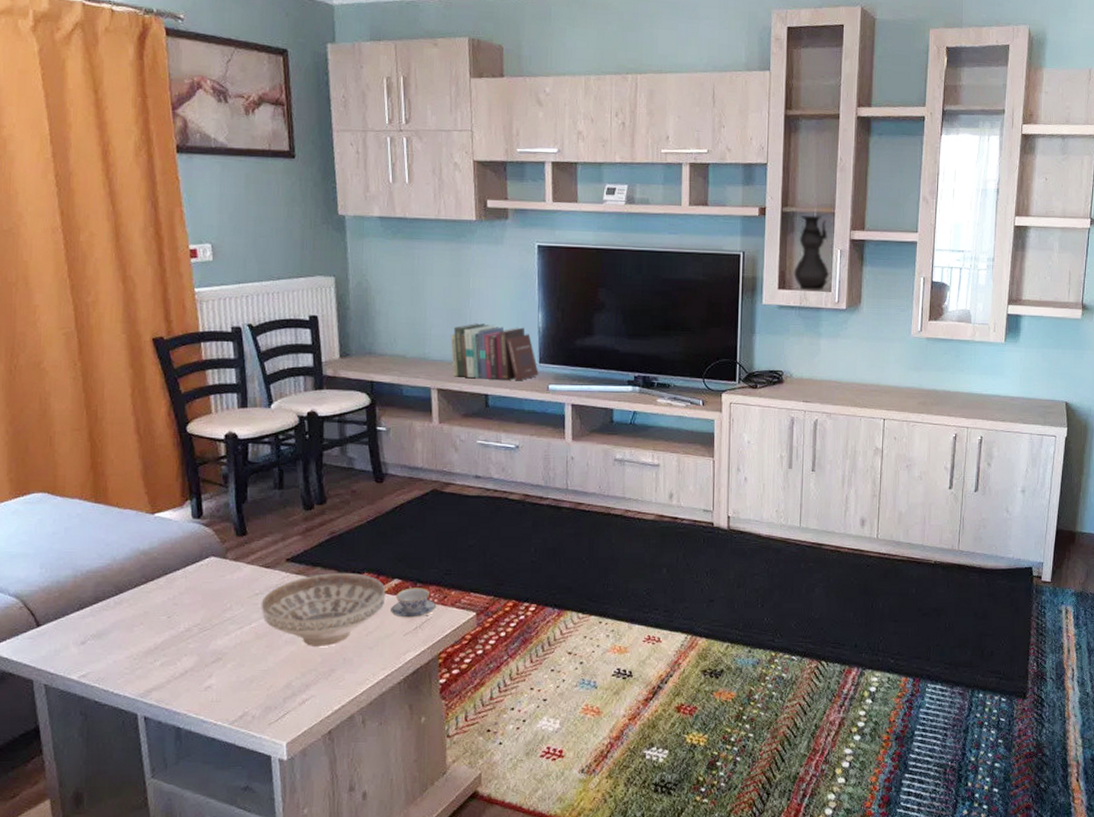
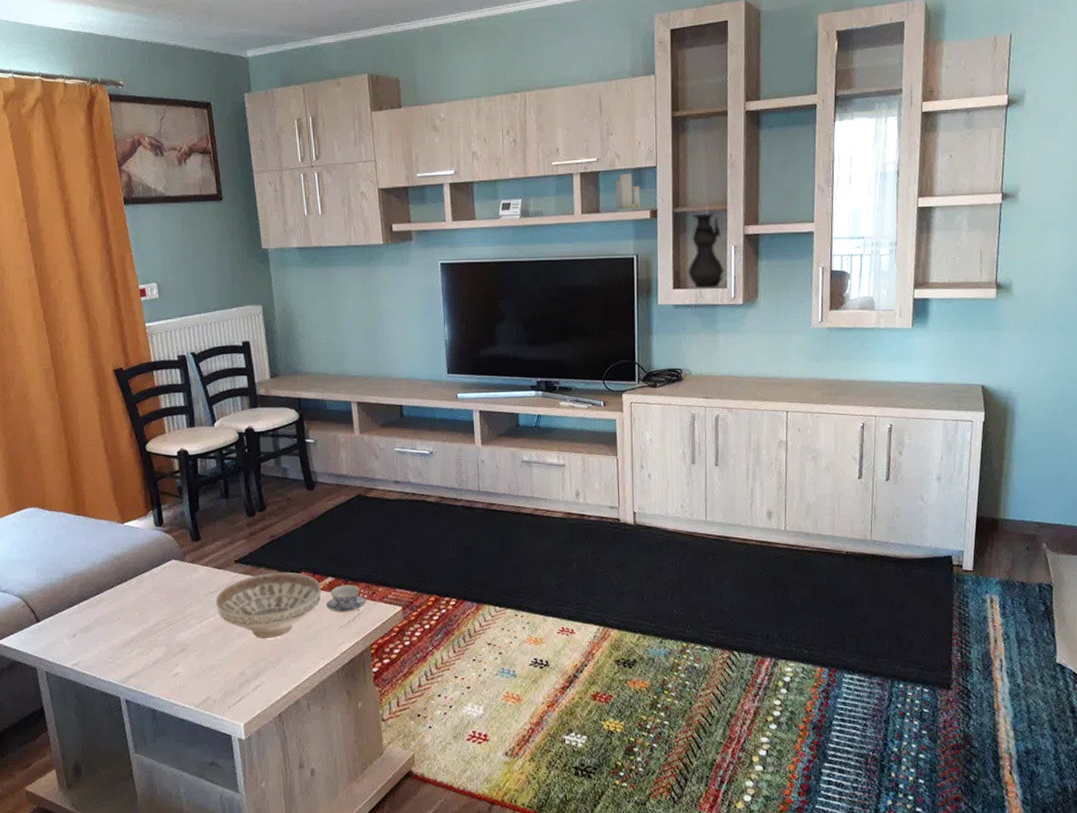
books: present [450,323,539,381] -> none [366,340,448,392]
candle: none [724,166,750,205] -> present [615,172,641,210]

